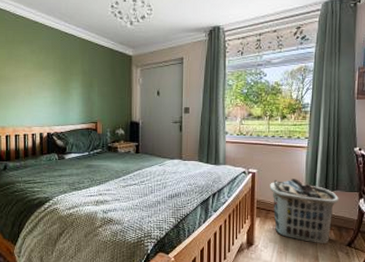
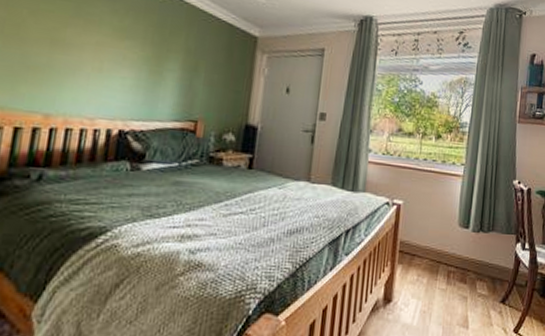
clothes hamper: present [270,179,339,244] -> none [416,214,495,301]

